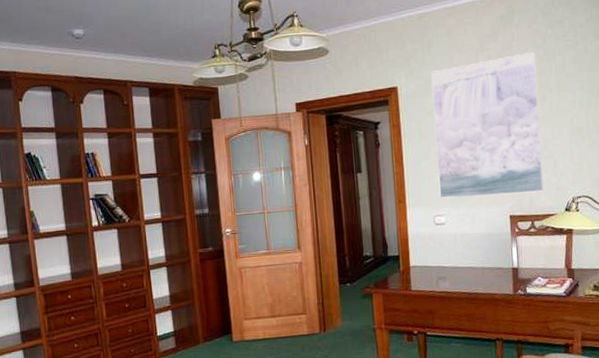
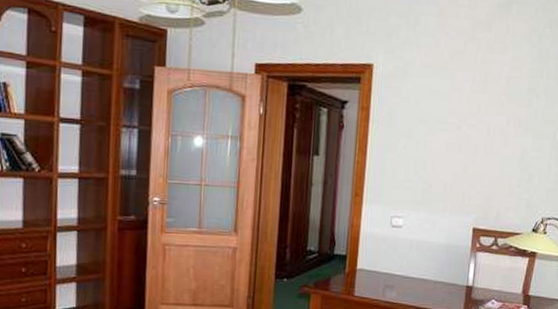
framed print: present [431,51,545,199] -> none [401,50,529,207]

